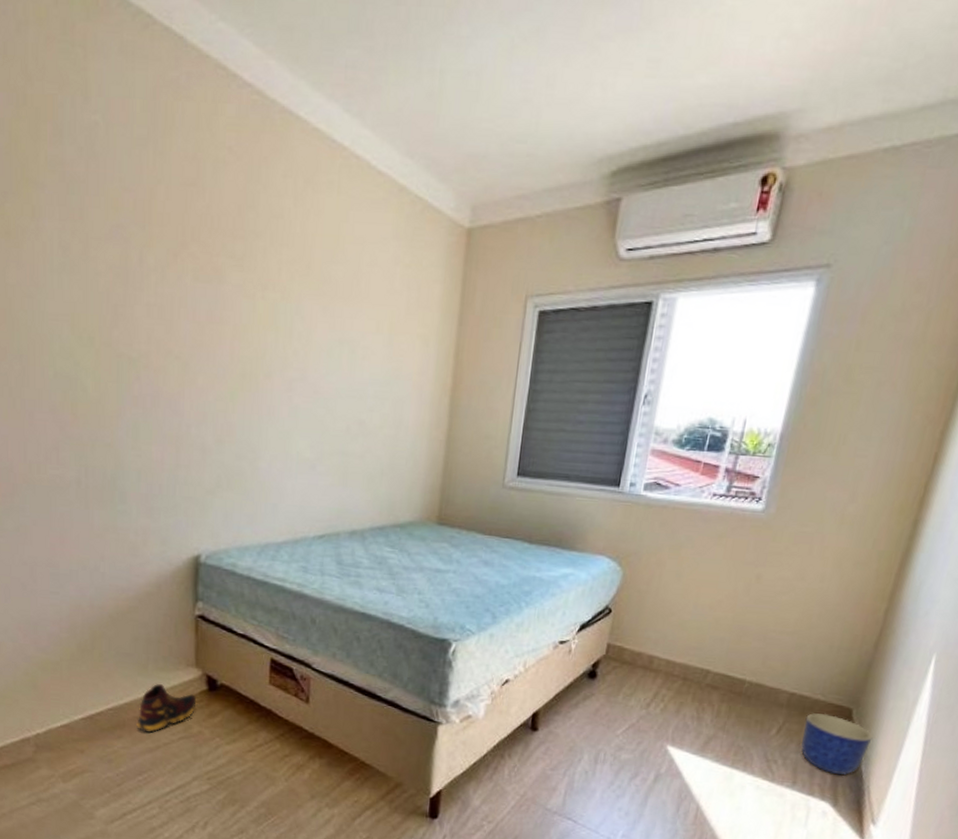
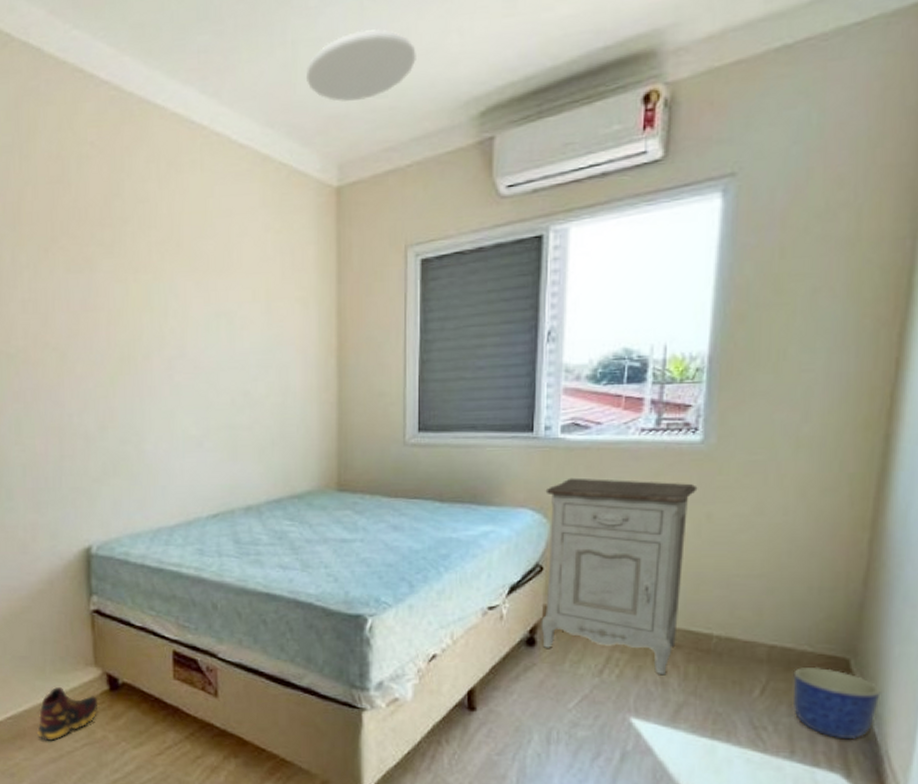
ceiling light: none [449,68,559,142] -> present [305,29,416,102]
nightstand: none [602,532,753,712] -> present [541,477,698,676]

